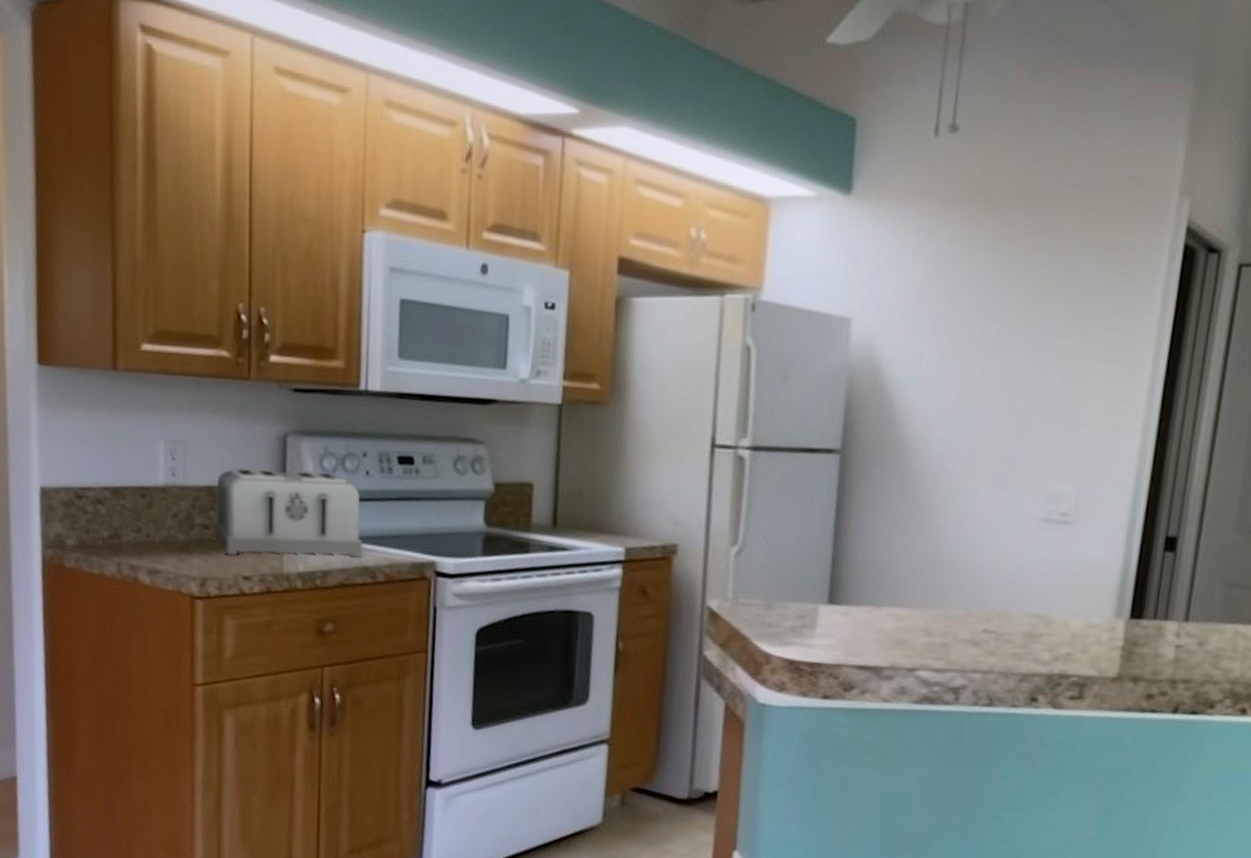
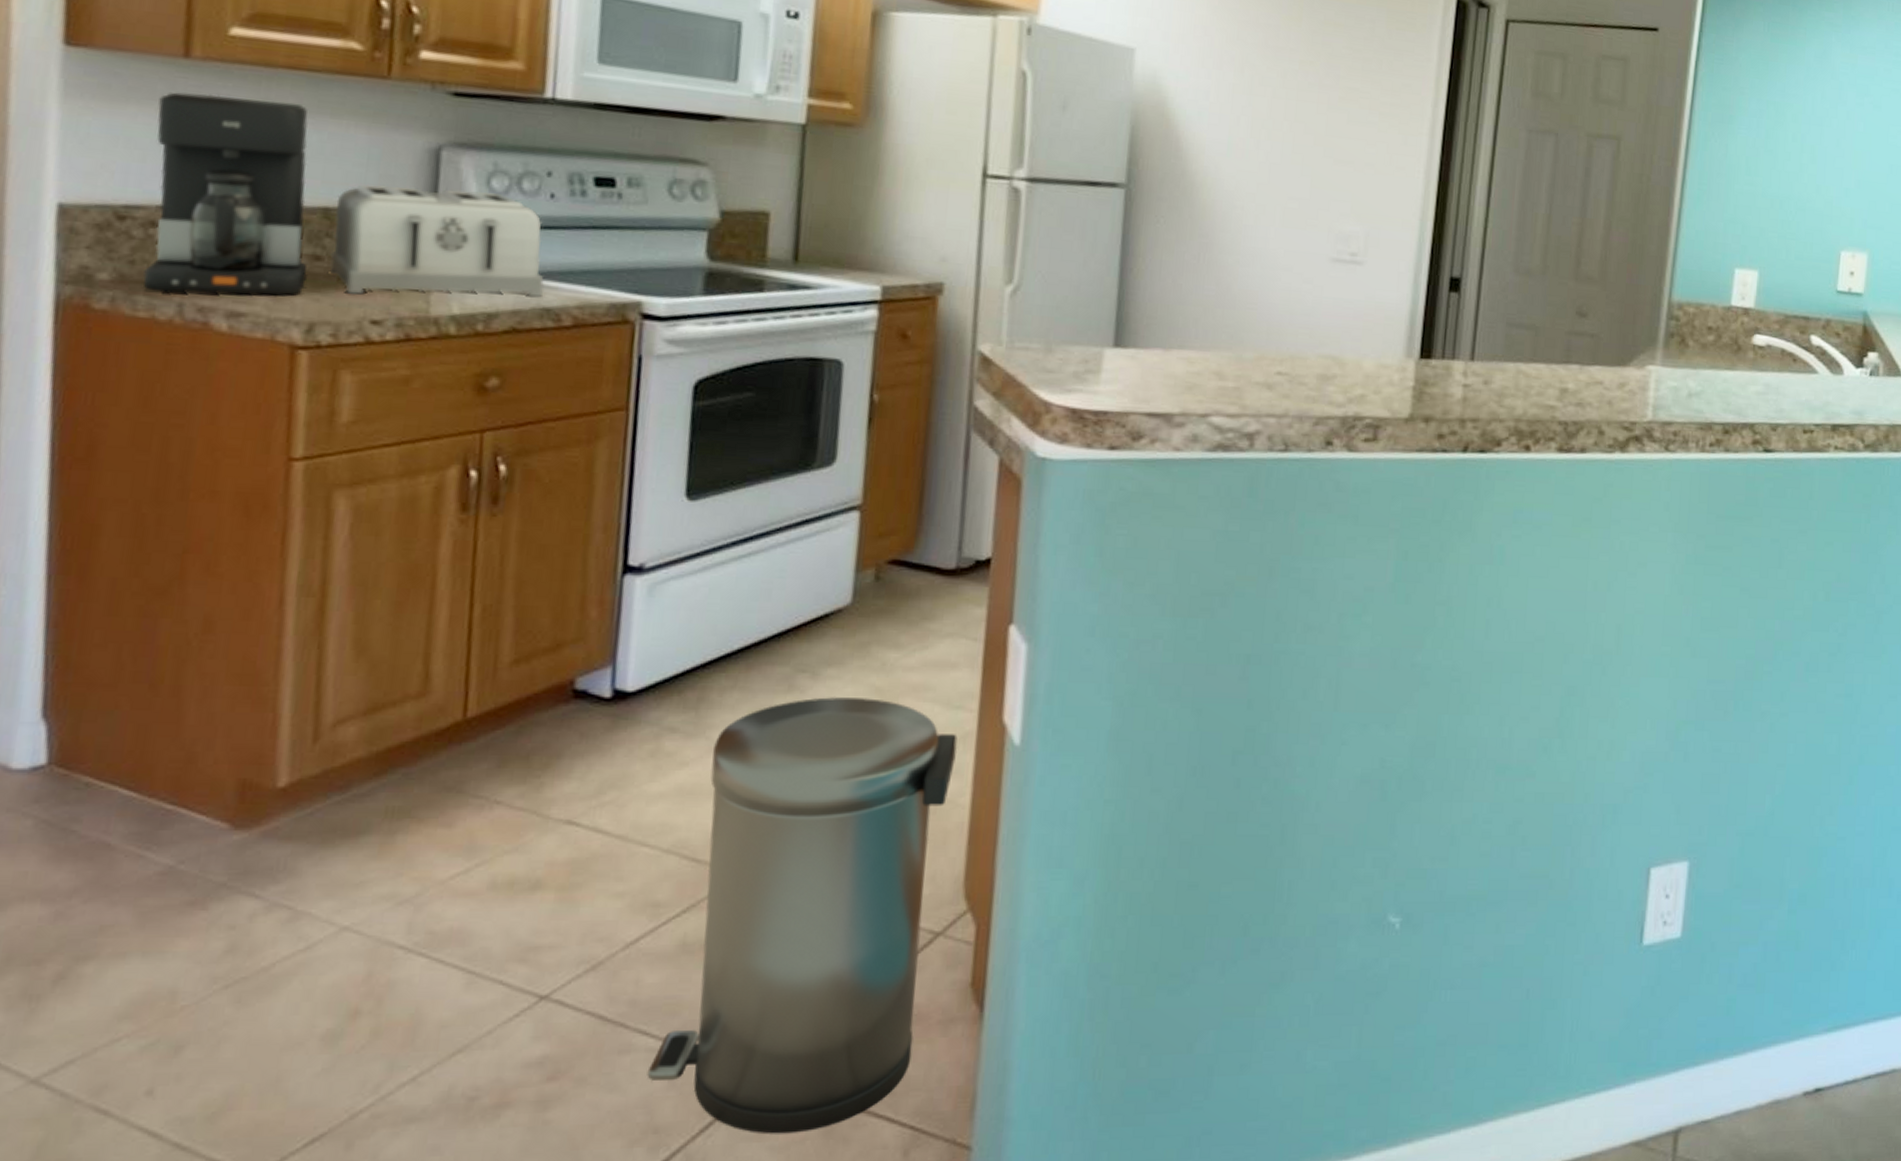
coffee maker: none [95,398,200,557] -> present [143,92,308,296]

